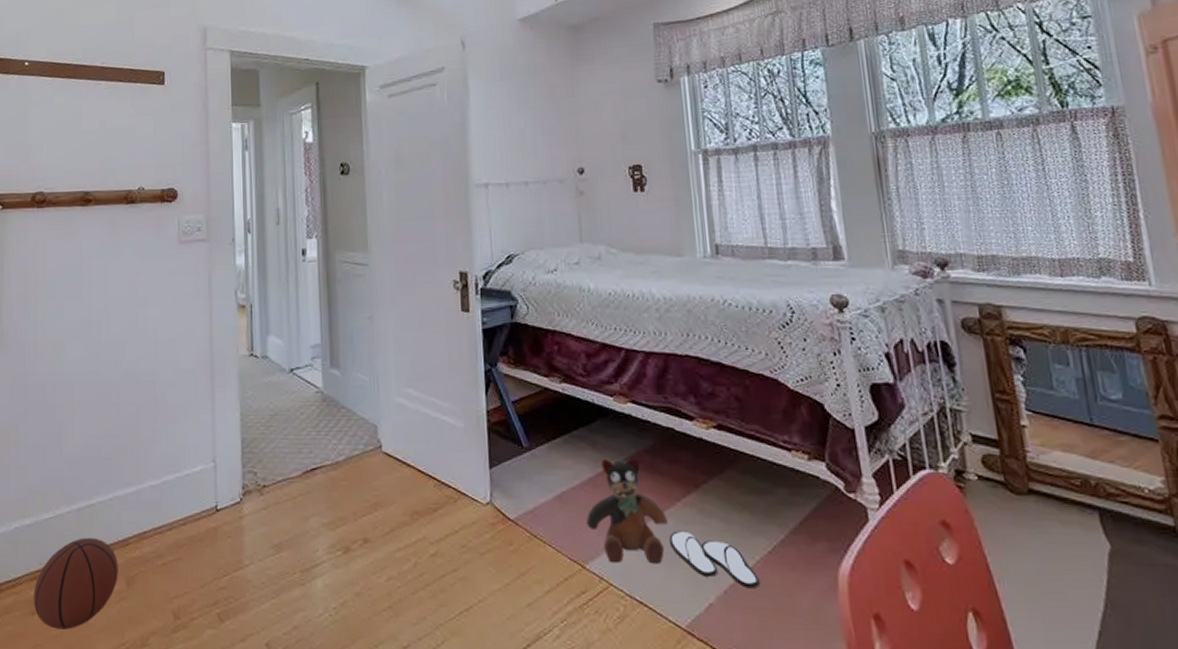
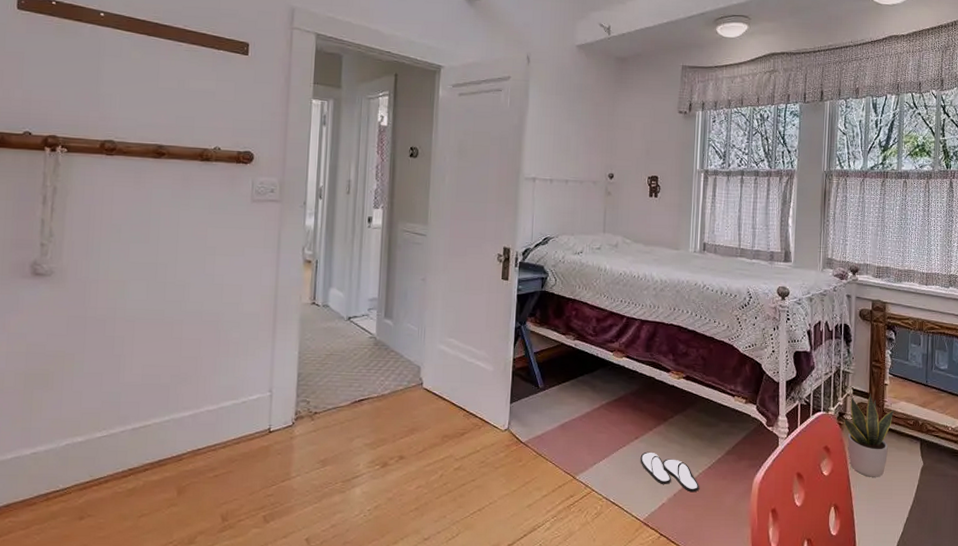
basketball: present [33,537,118,630] -> none [81,453,171,531]
stuffed animal: present [586,457,668,564] -> none [581,397,641,476]
potted plant: none [964,440,1047,567] -> present [844,393,895,477]

